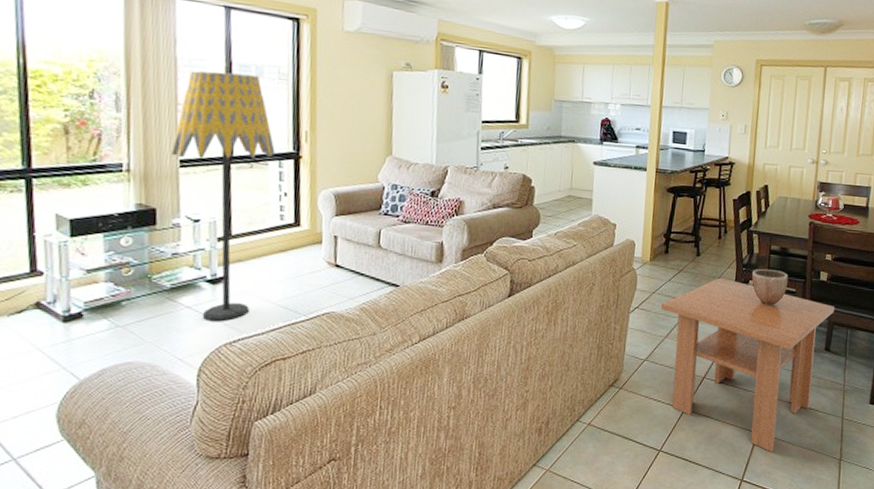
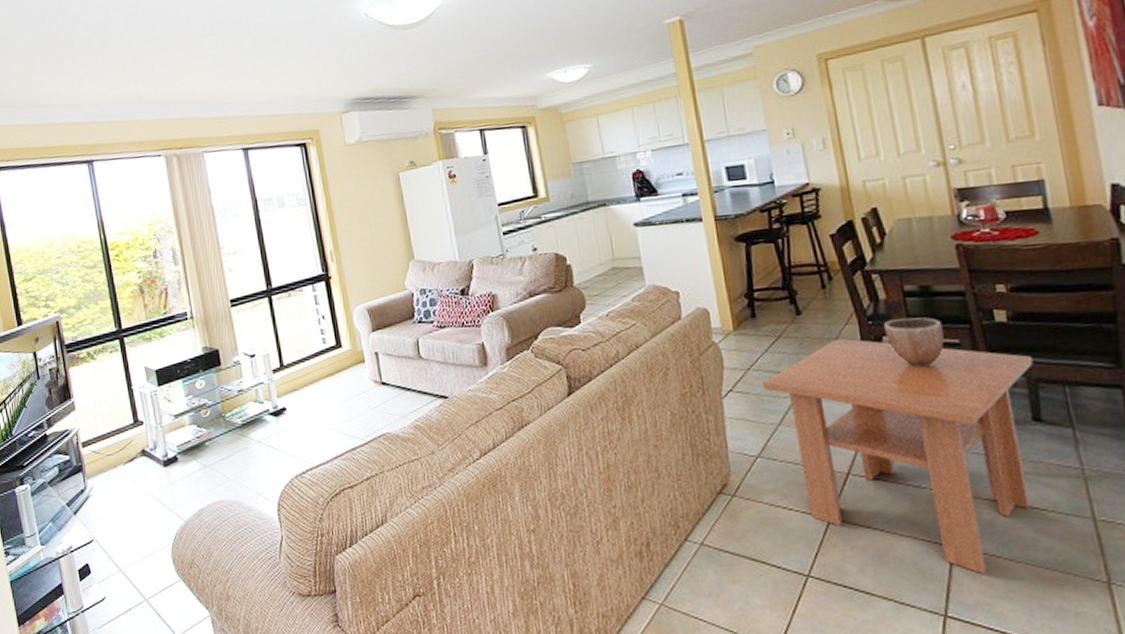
floor lamp: present [171,70,275,321] -> none [222,207,311,453]

